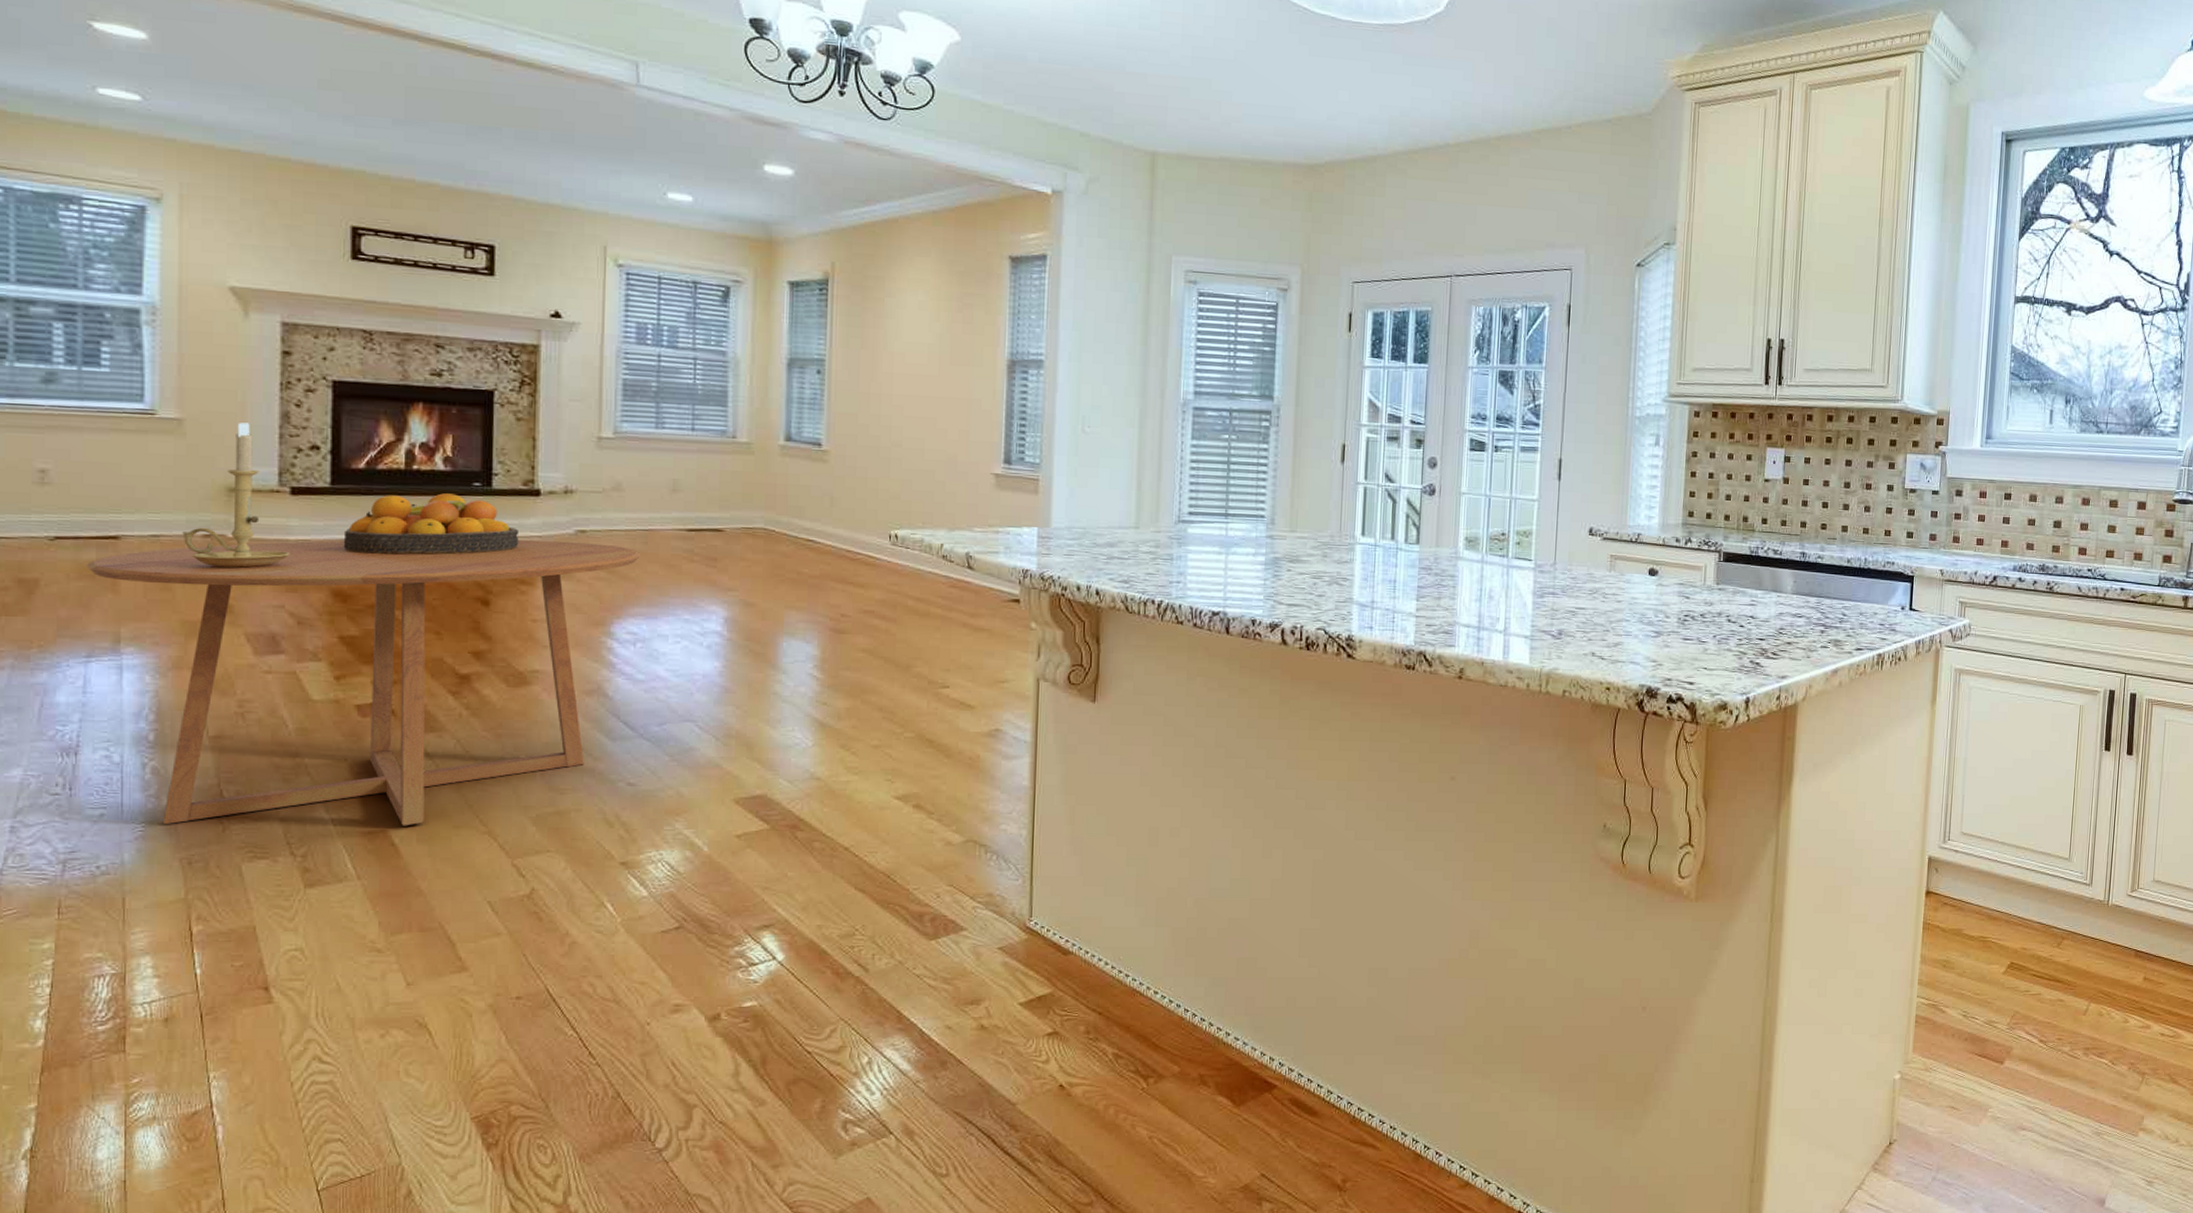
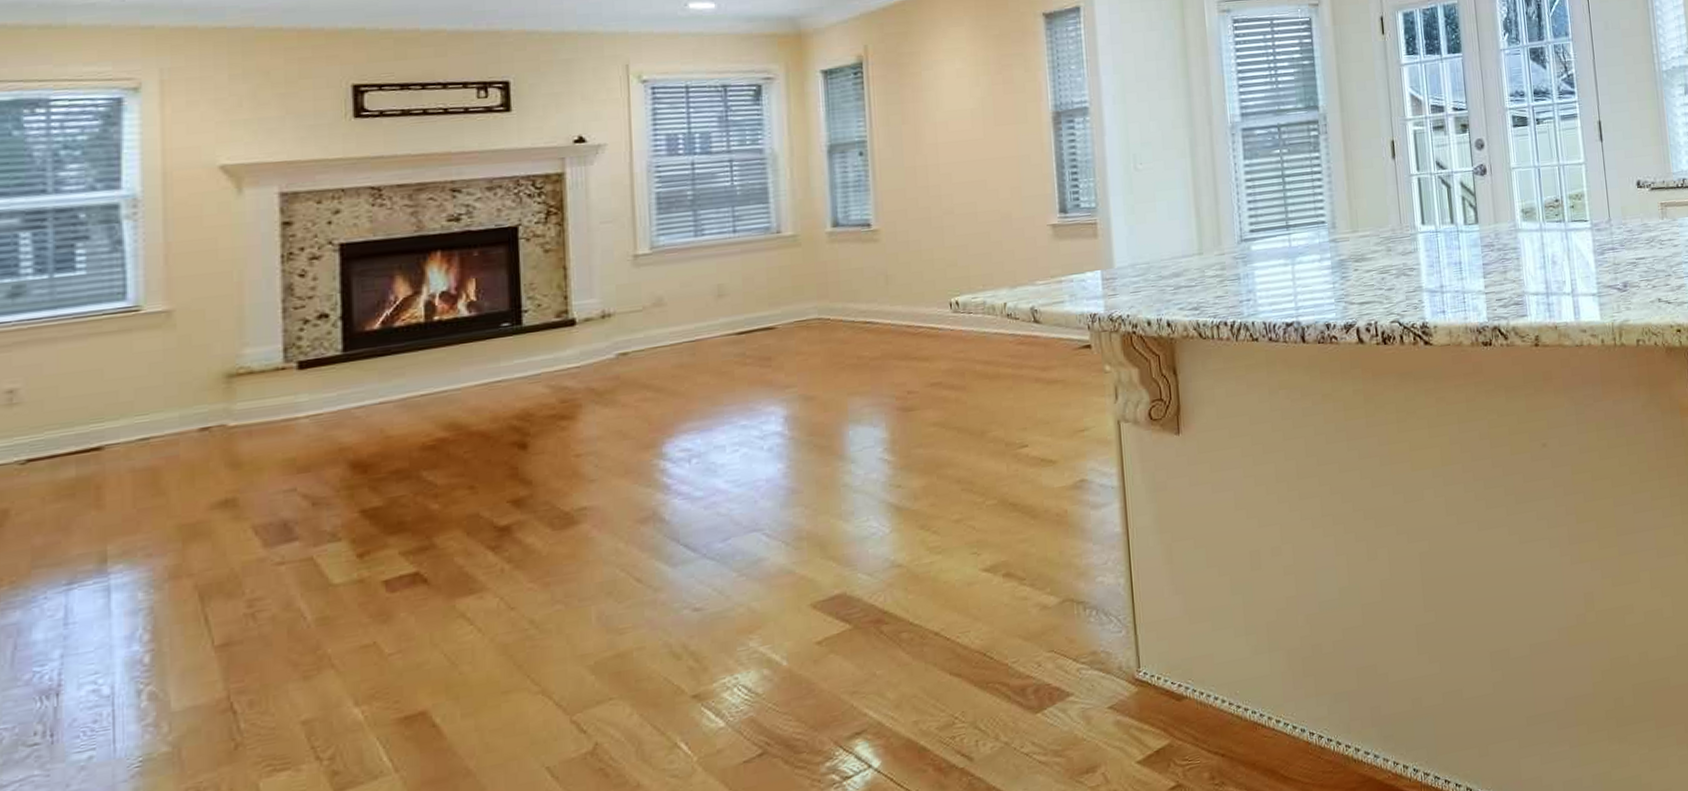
dining table: present [86,540,640,826] -> none [64,362,689,755]
candle holder: present [182,422,290,569] -> none [175,302,301,461]
fruit bowl: present [343,493,520,555] -> none [360,338,556,419]

